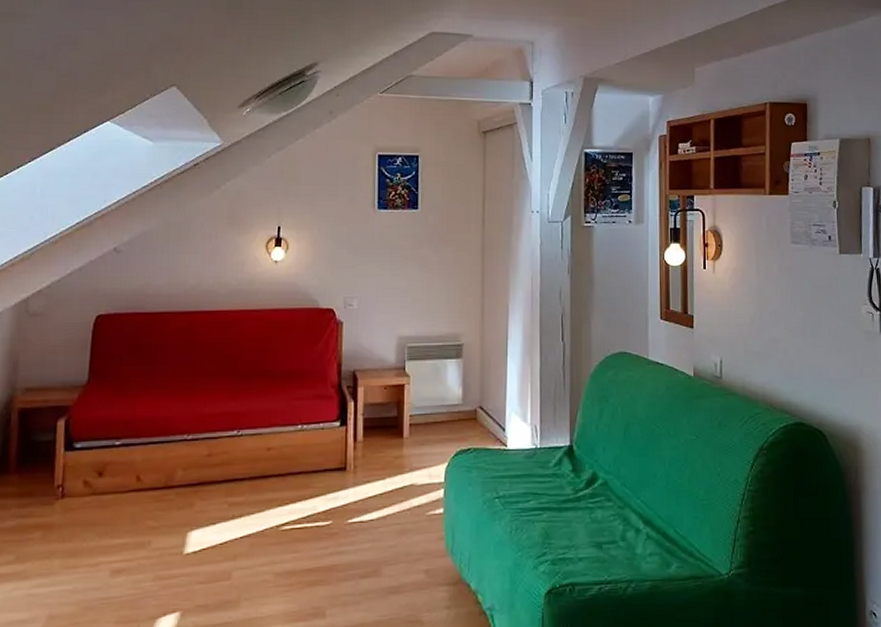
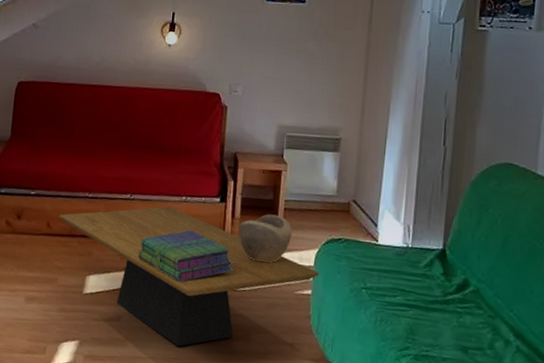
coffee table: none [151,437,450,597] -> present [58,206,319,347]
stack of books: none [248,461,359,522] -> present [137,230,234,282]
decorative bowl: none [362,432,419,486] -> present [238,214,292,263]

